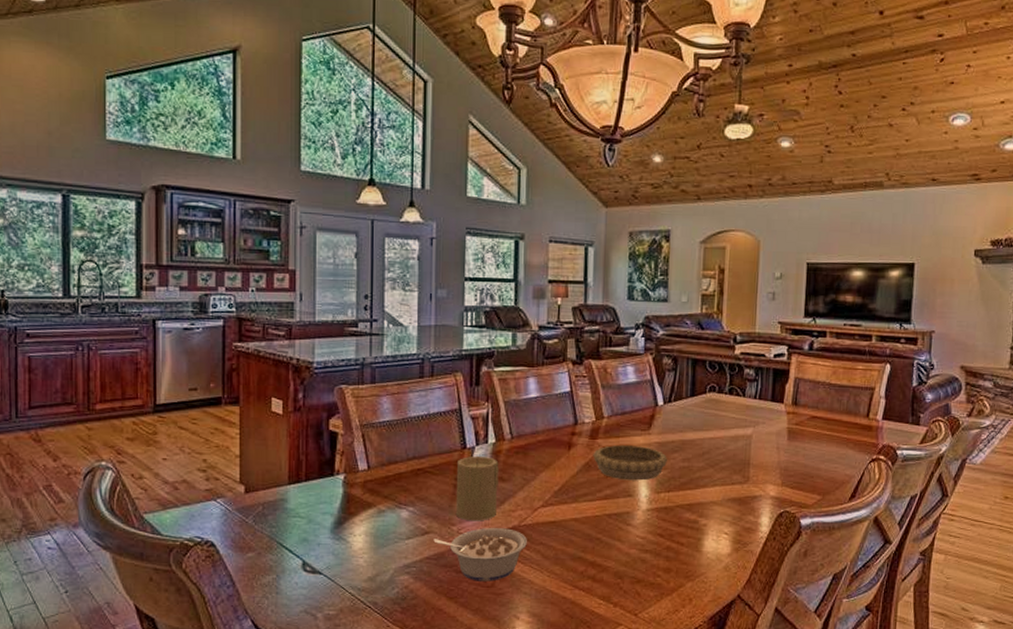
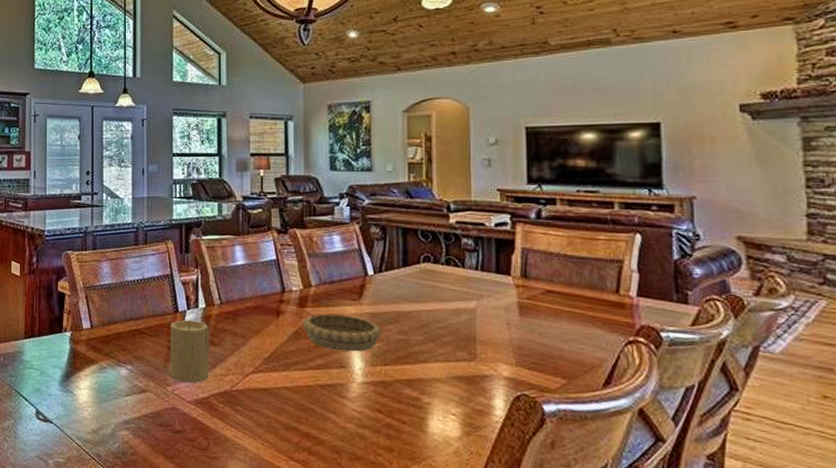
legume: present [433,528,527,582] -> none [150,390,239,445]

